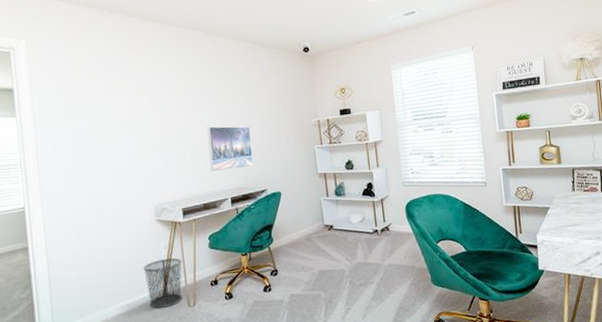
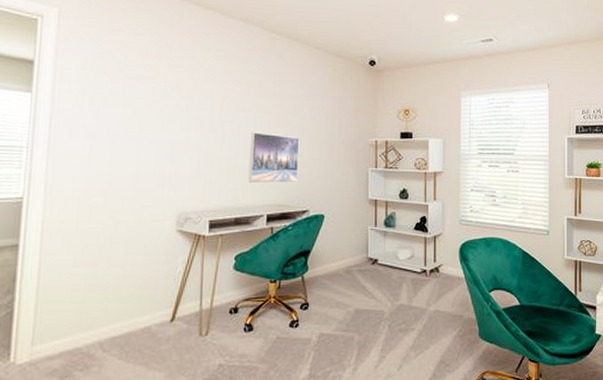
waste bin: present [143,258,183,309] -> none [153,277,200,334]

